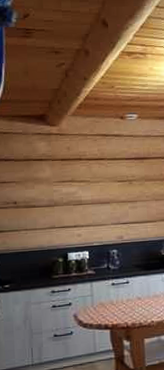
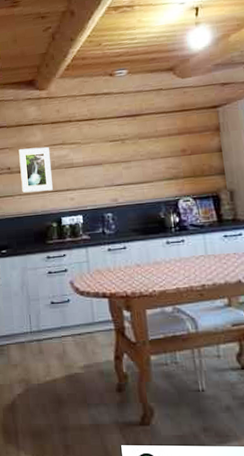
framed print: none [26,183,60,228] -> present [19,147,53,193]

